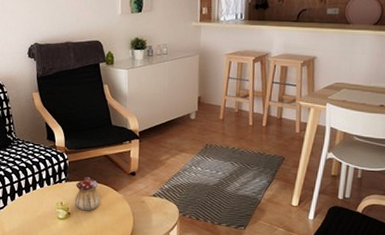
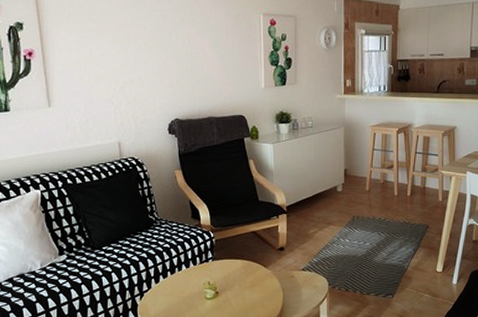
teapot: present [74,176,100,211] -> none [222,254,249,289]

